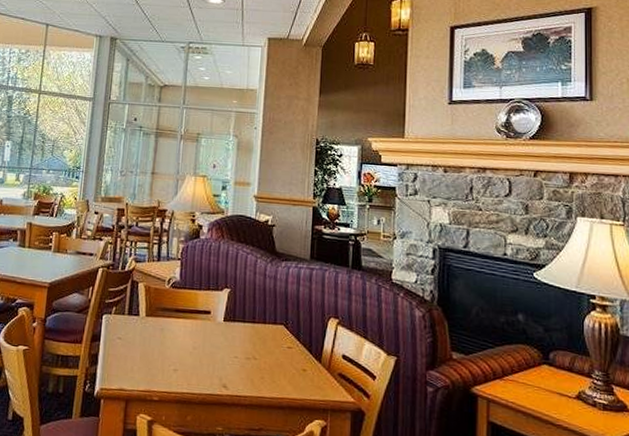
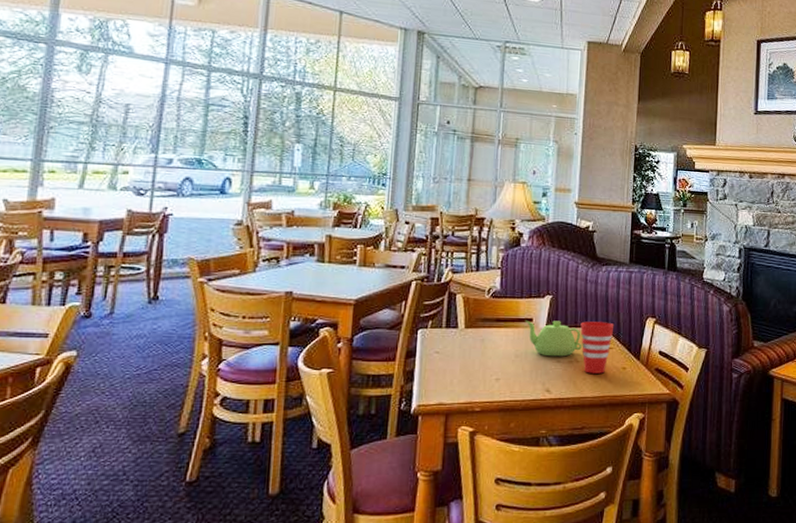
teapot: none [204,313,260,353] -> present [526,320,582,357]
cup: none [258,317,294,374] -> present [580,321,614,374]

